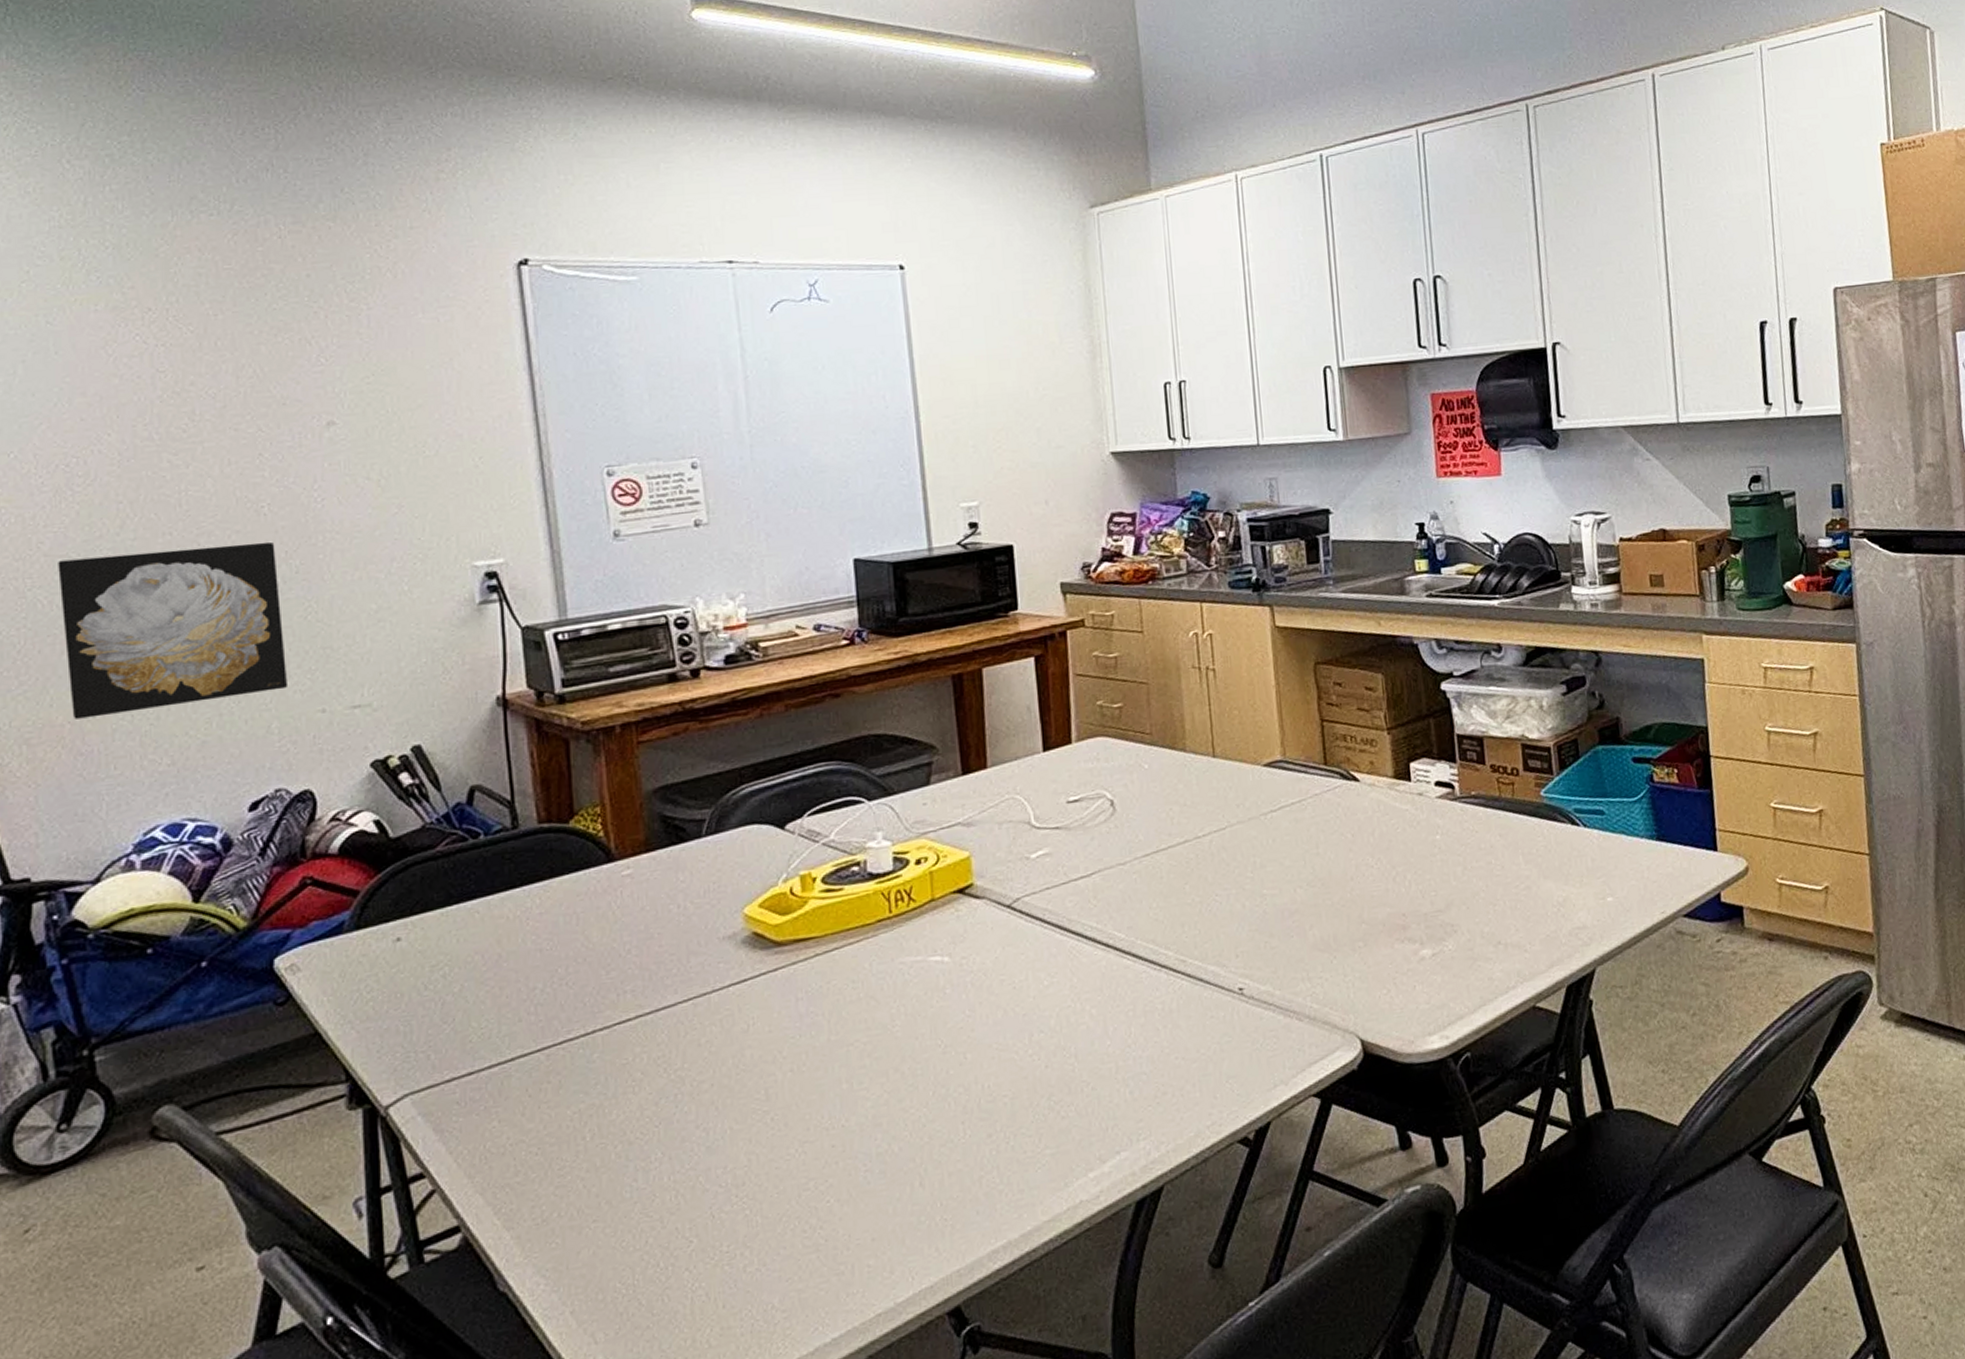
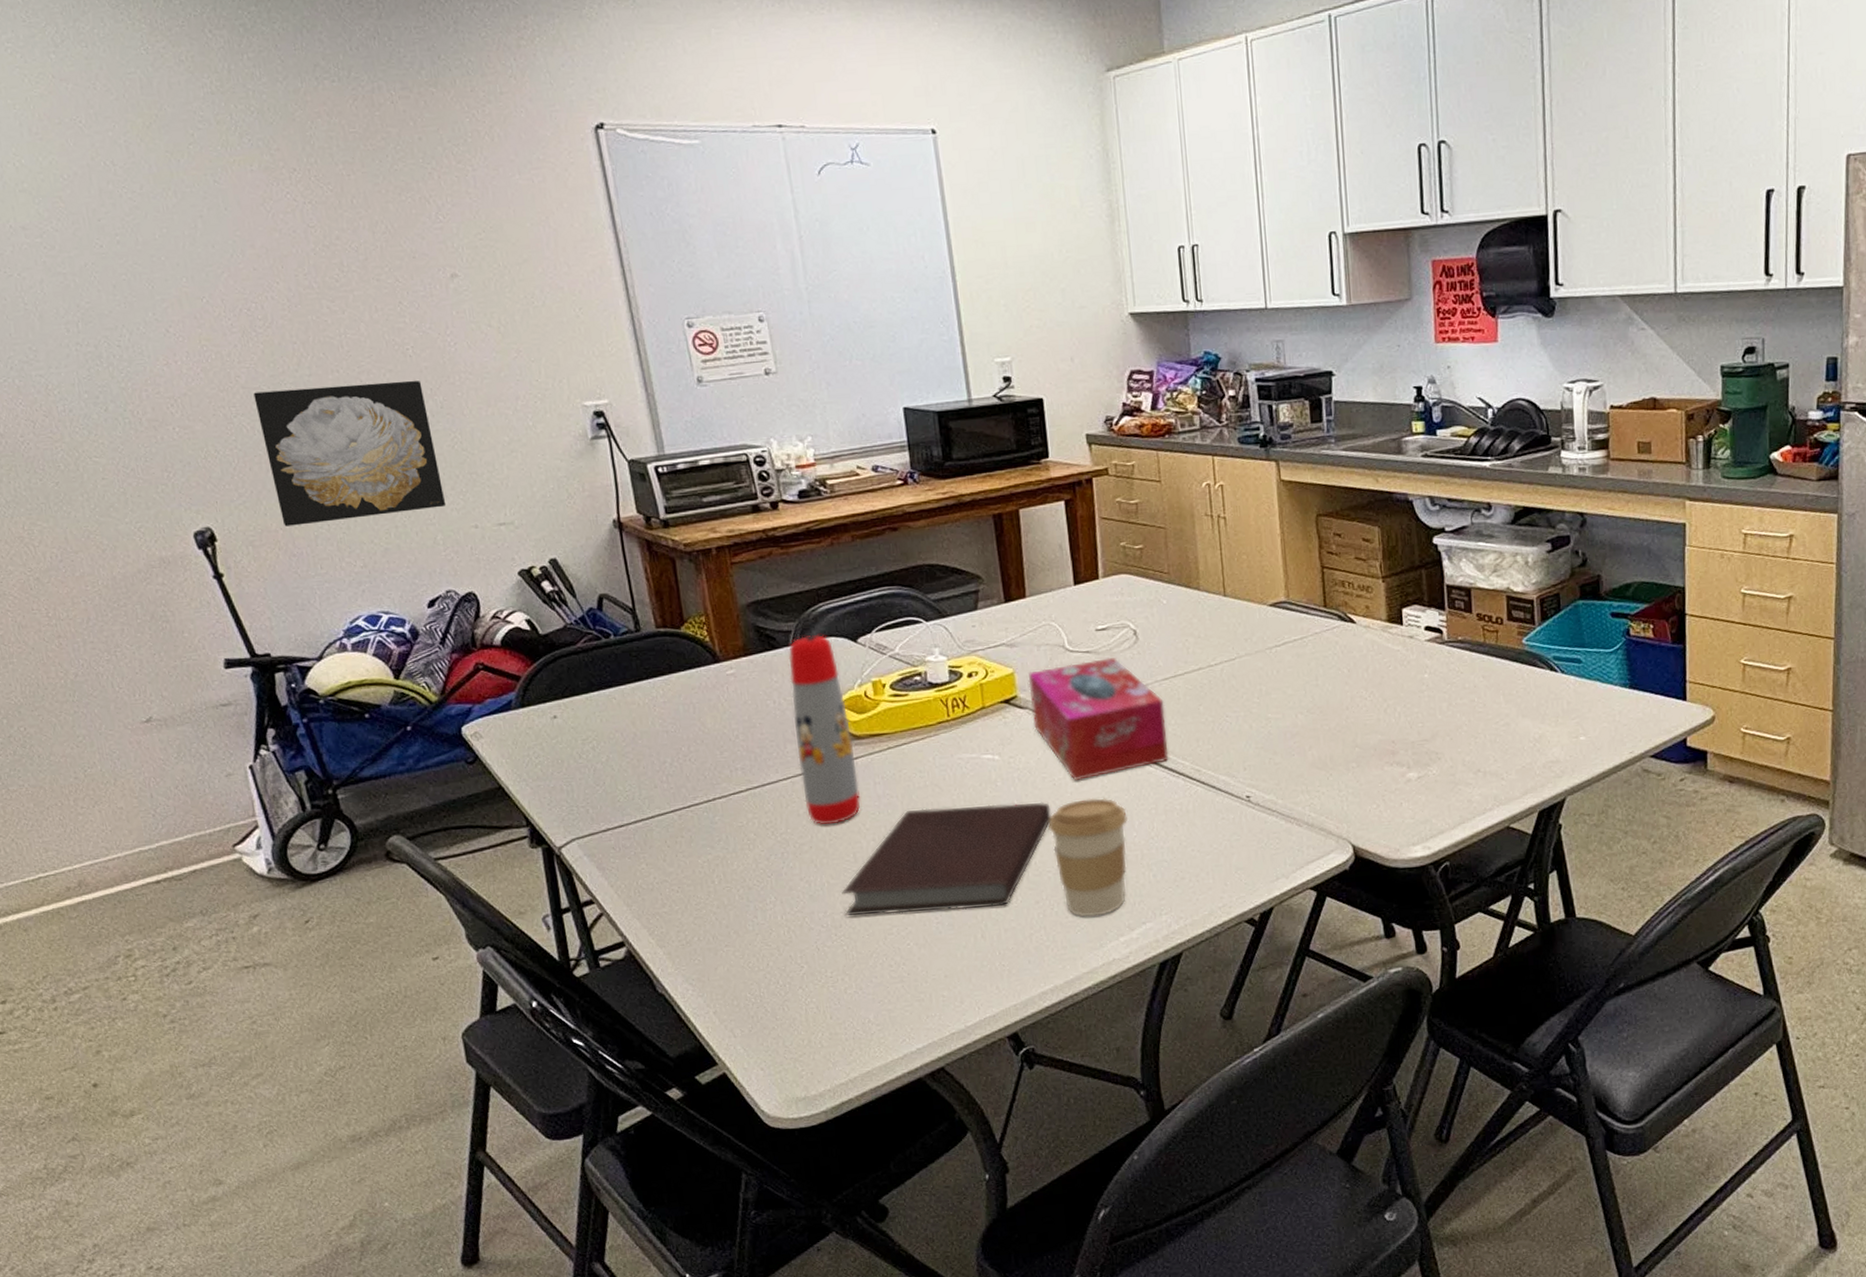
water bottle: none [699,822,778,1057] -> present [788,634,861,826]
notebook: none [747,1009,1010,1170] -> present [841,801,1051,916]
tissue box: none [987,833,1150,982] -> present [1028,657,1169,781]
coffee cup: none [1004,1000,1101,1151] -> present [1047,798,1129,918]

